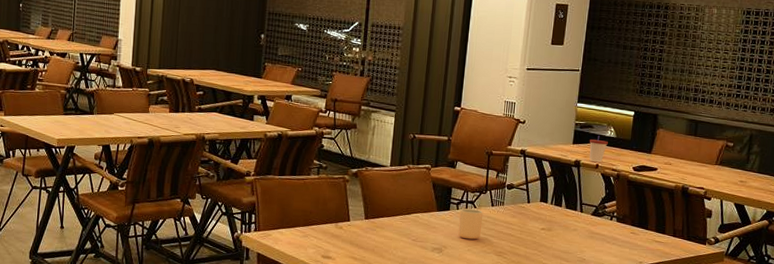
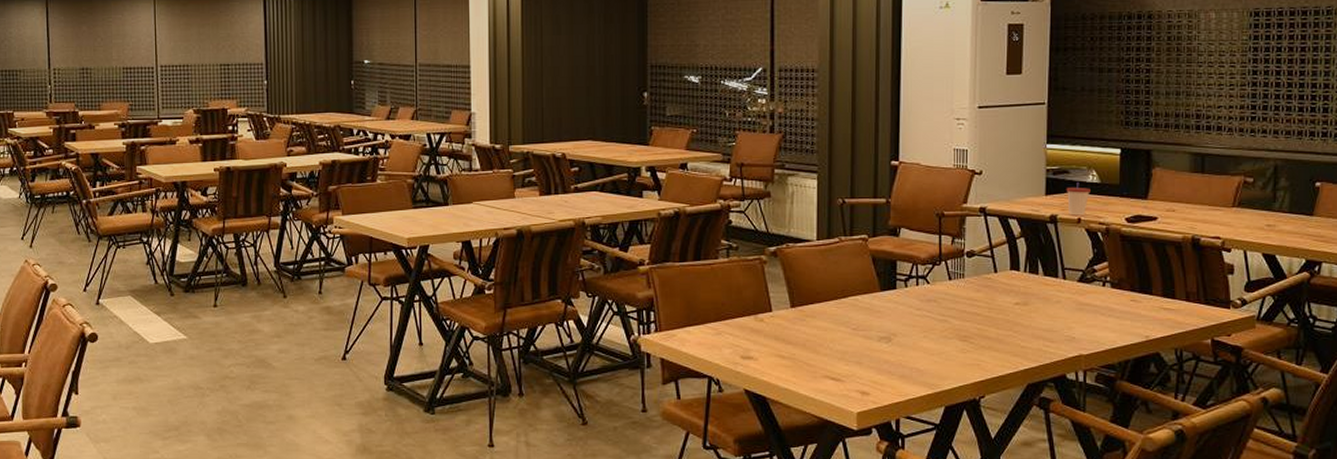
cup: present [457,208,484,240] -> none [908,285,939,323]

